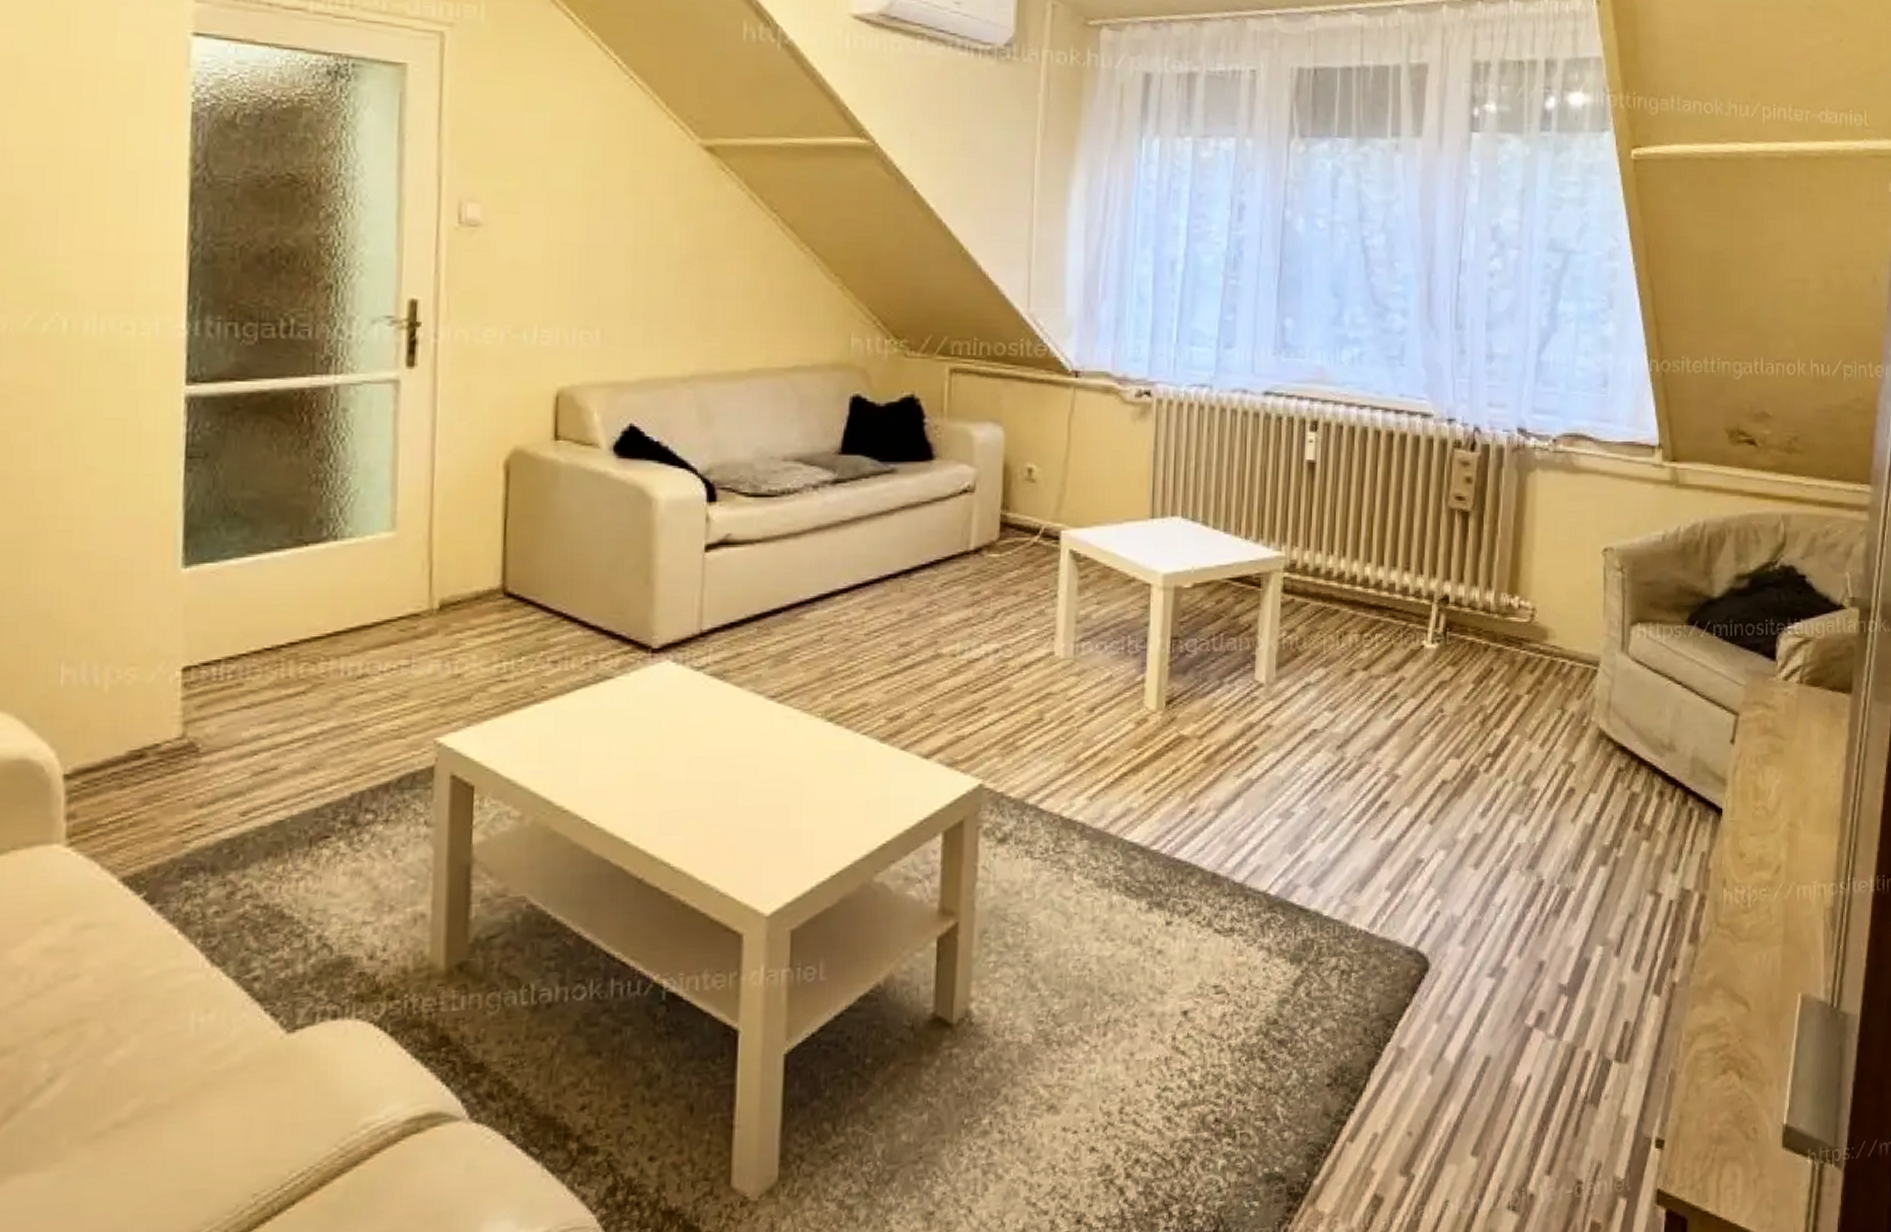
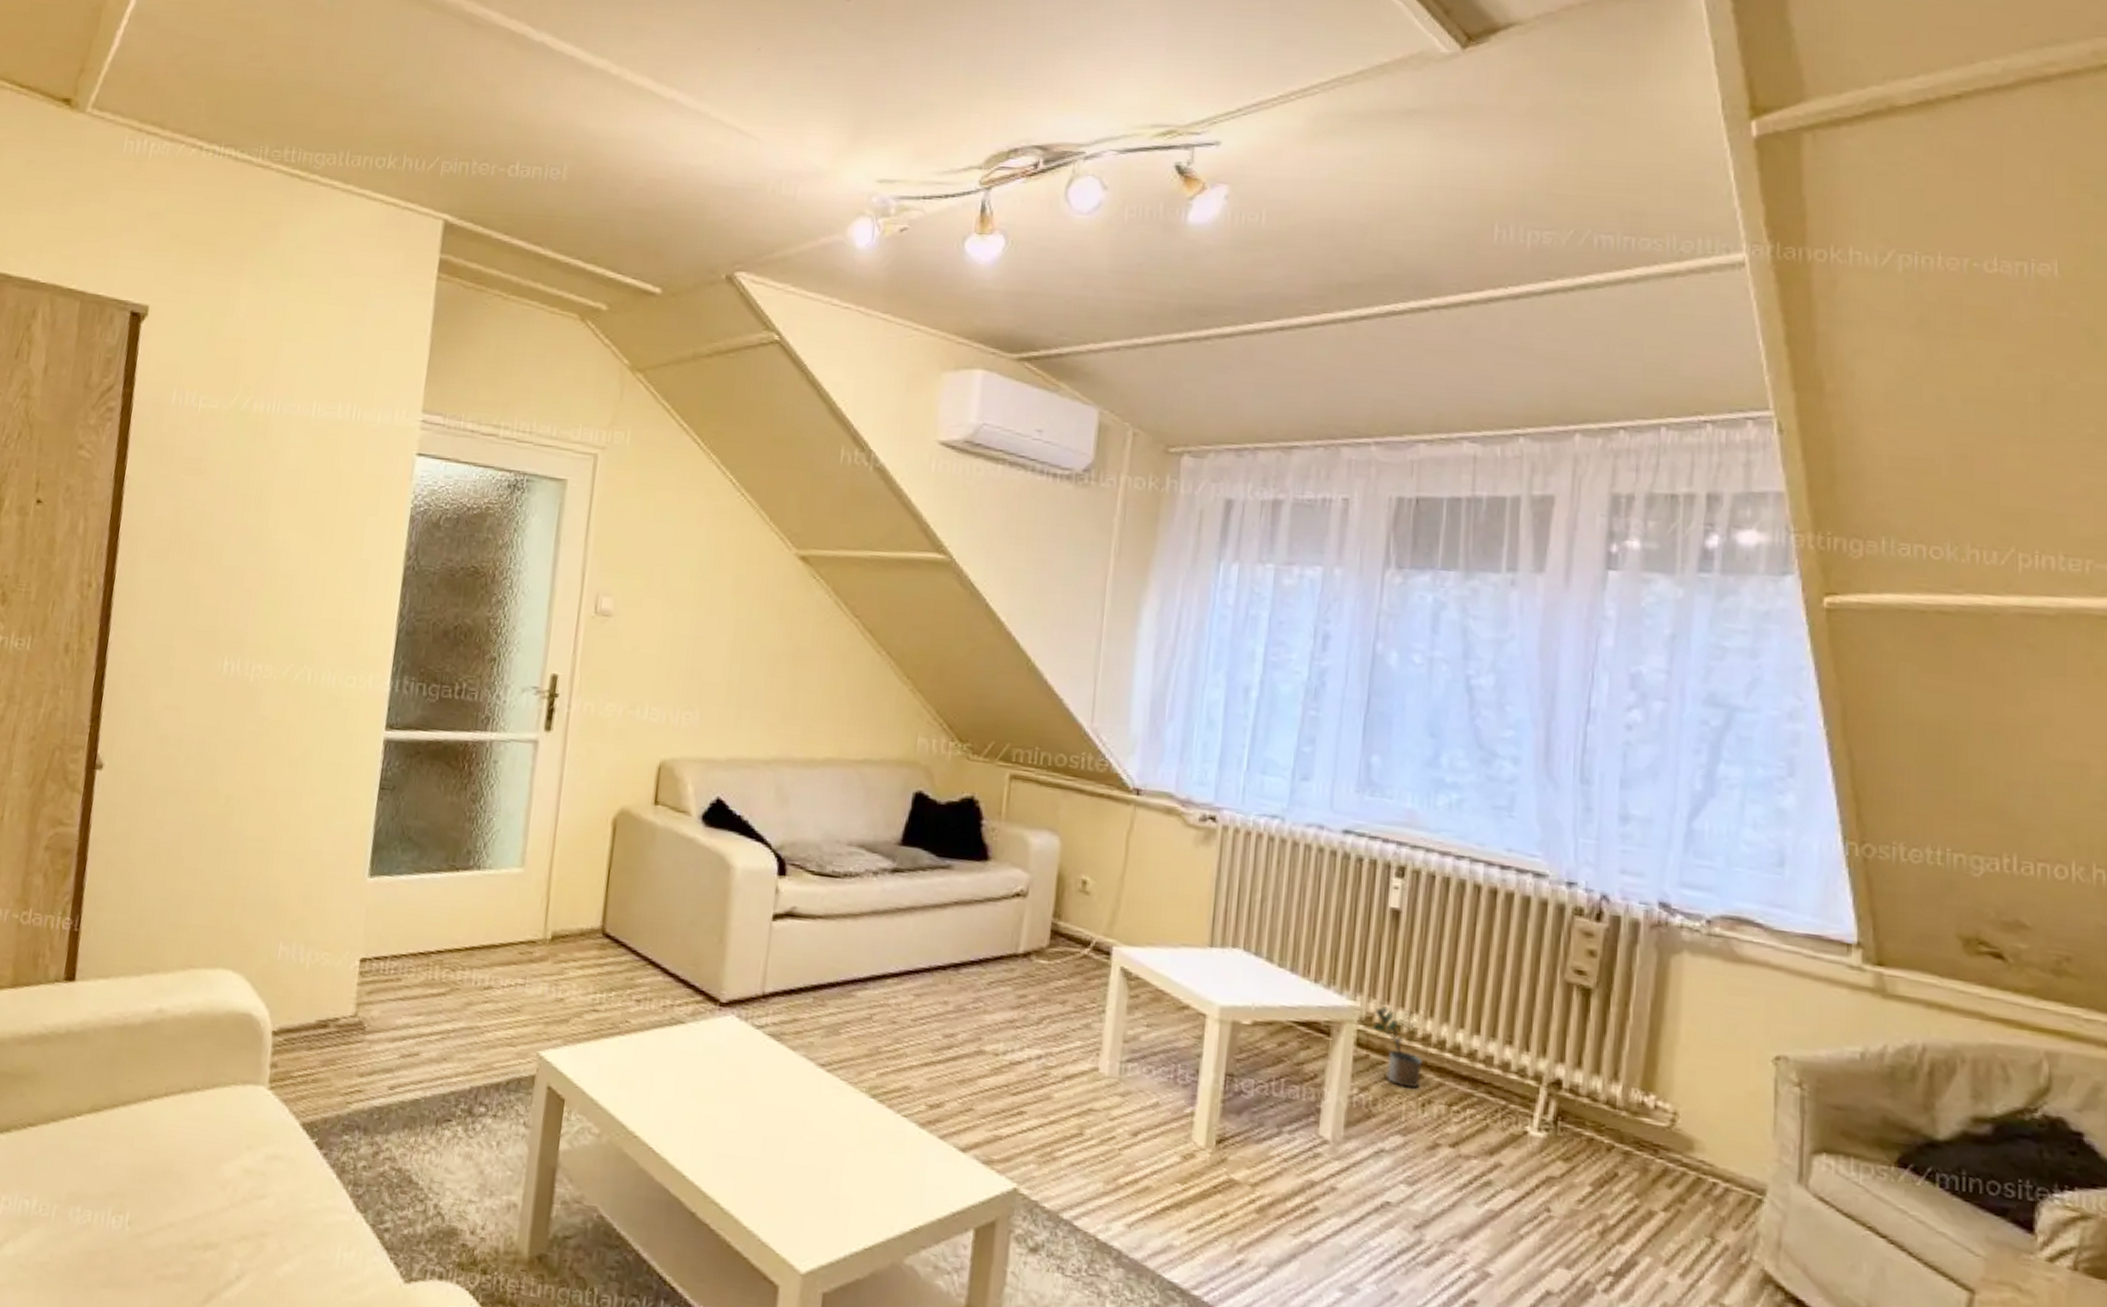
potted plant: none [1295,552,1338,624] -> present [1372,1006,1423,1089]

